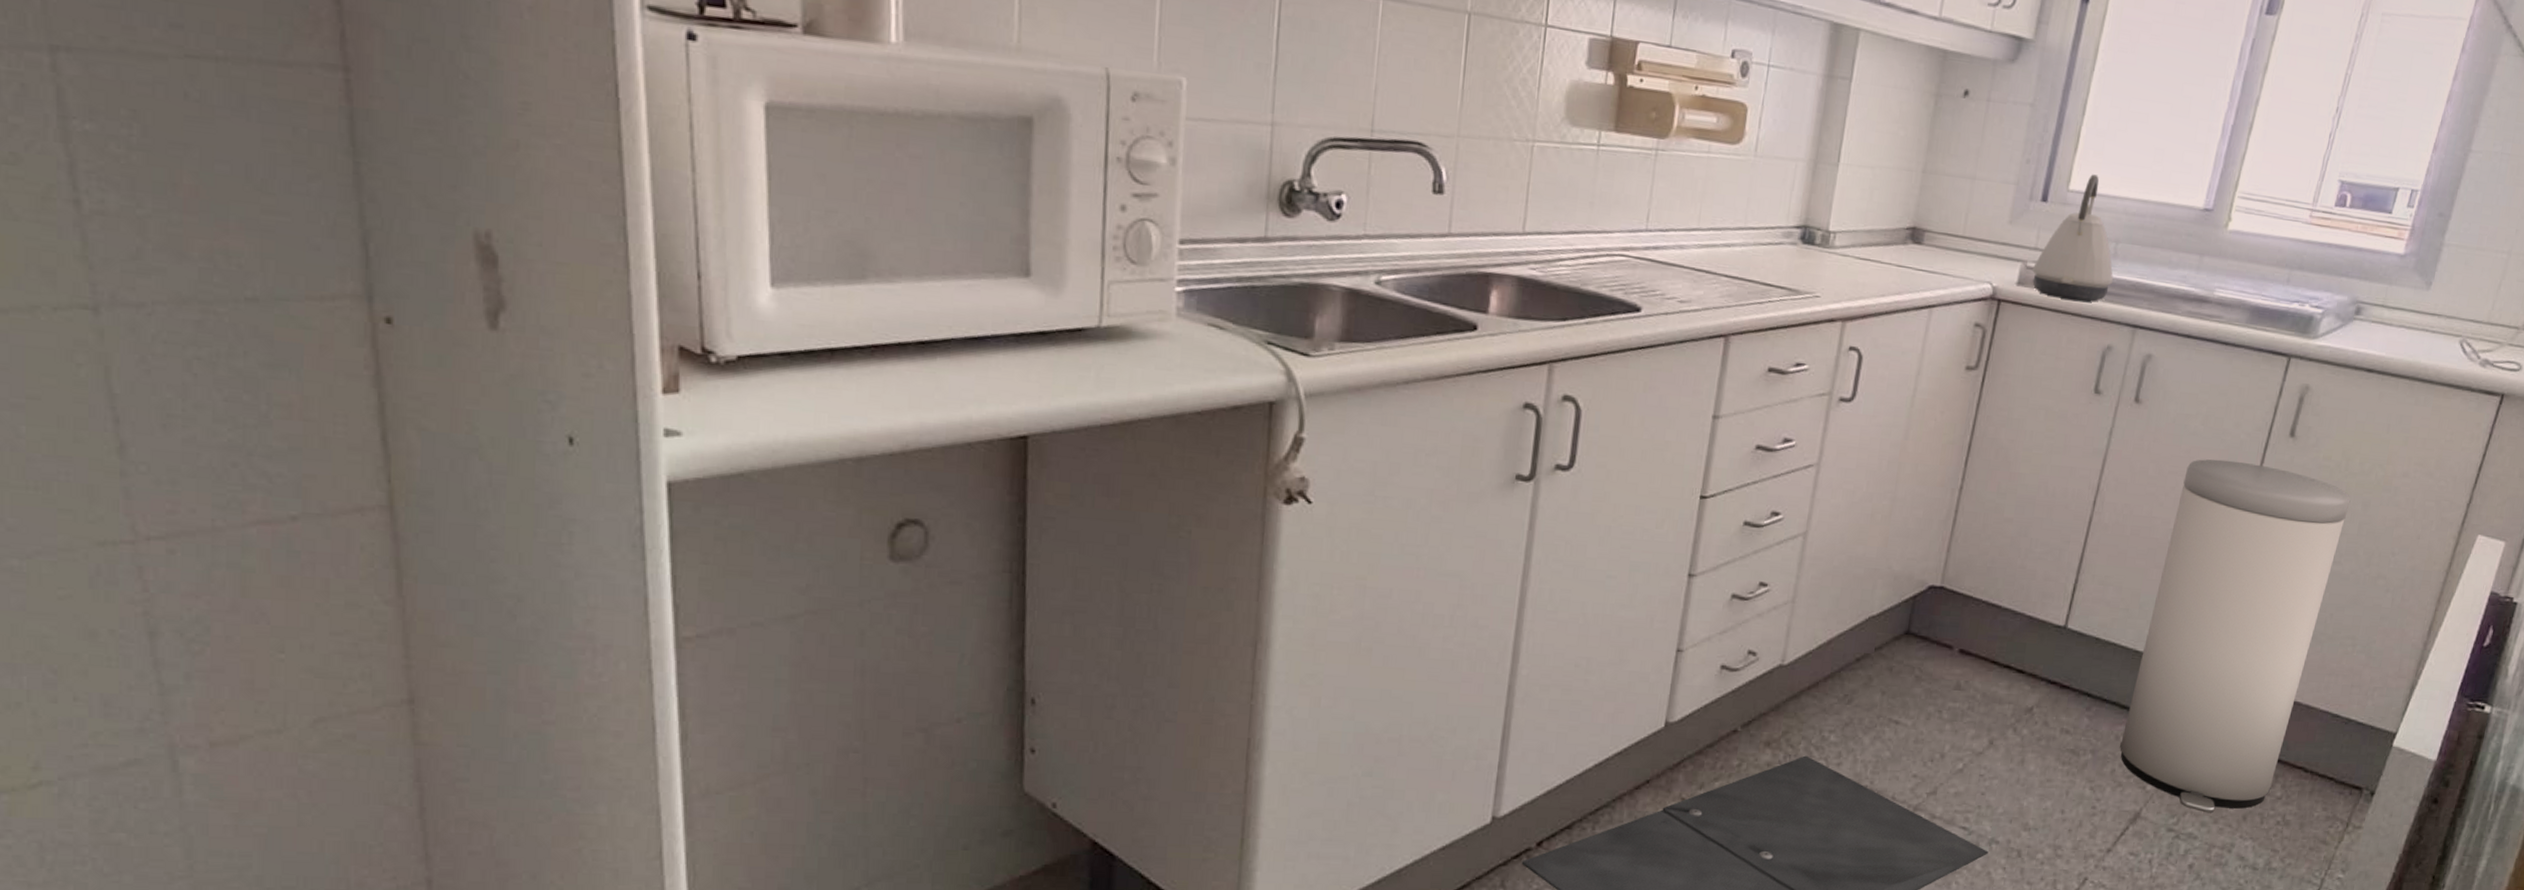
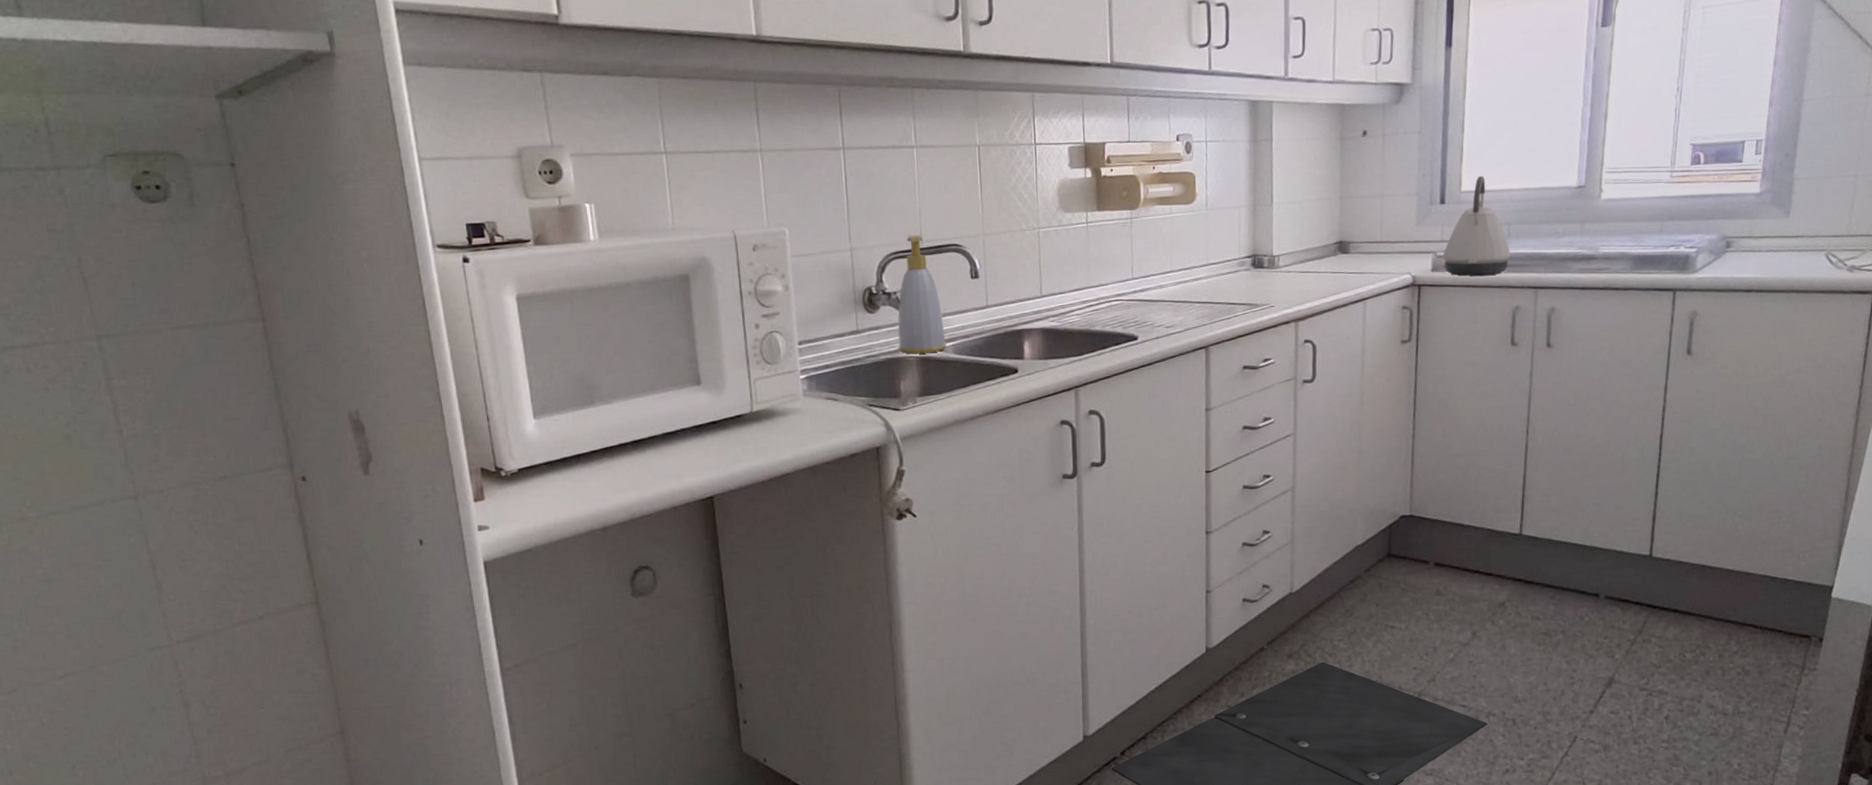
soap bottle: none [1318,118,1387,286] -> present [897,234,947,354]
pedal bin: present [2120,459,2351,814] -> none [1586,381,1752,672]

